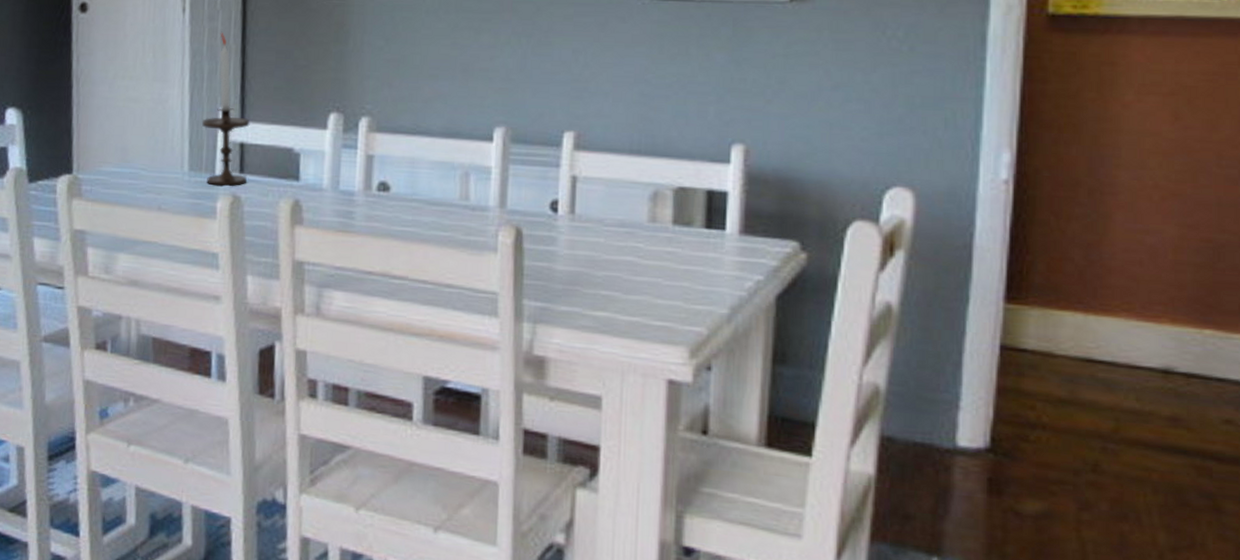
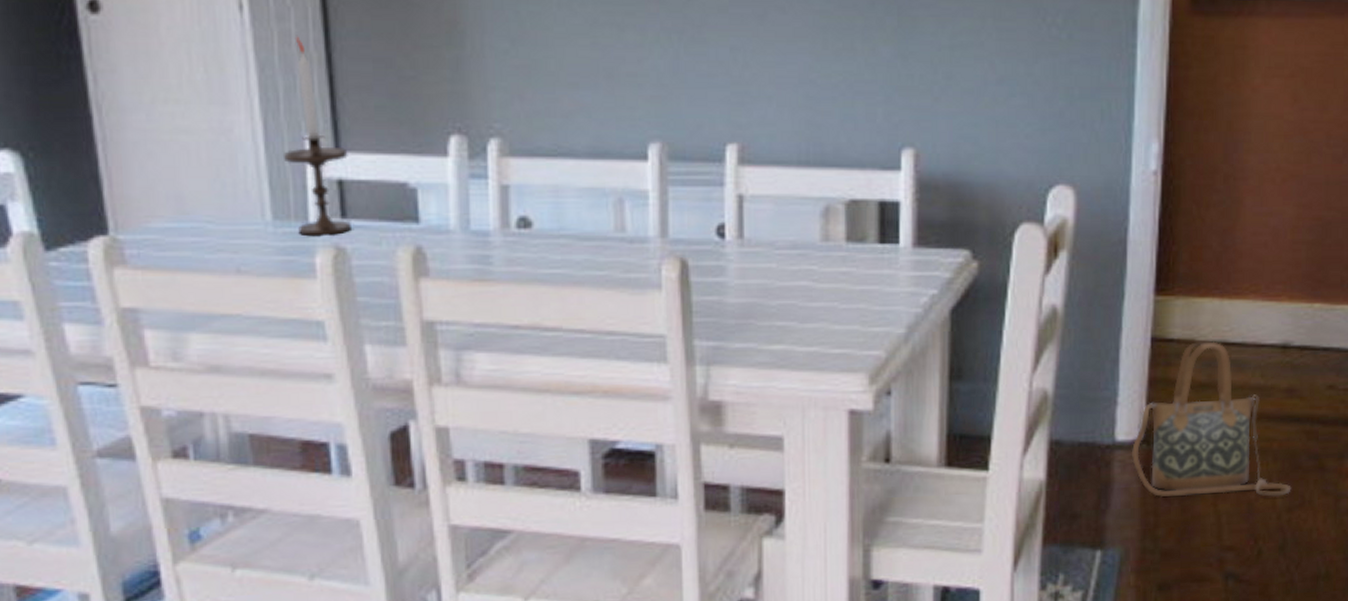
handbag: none [976,355,1177,533] -> present [1132,341,1291,498]

